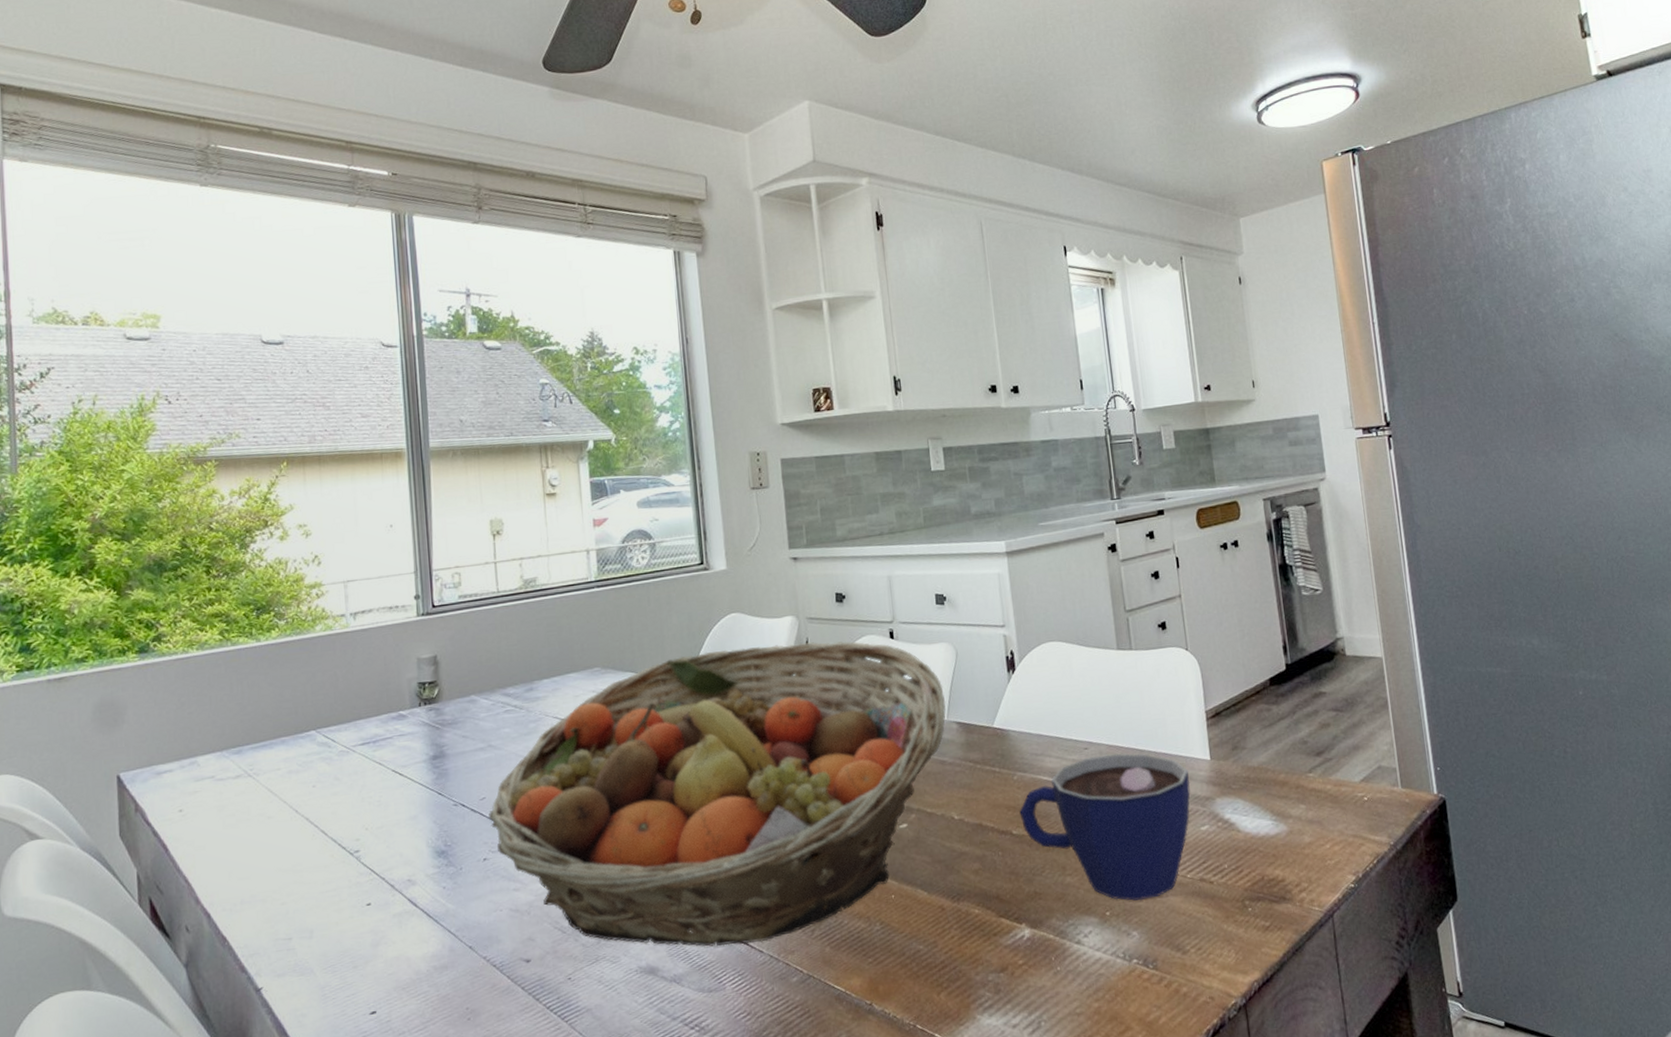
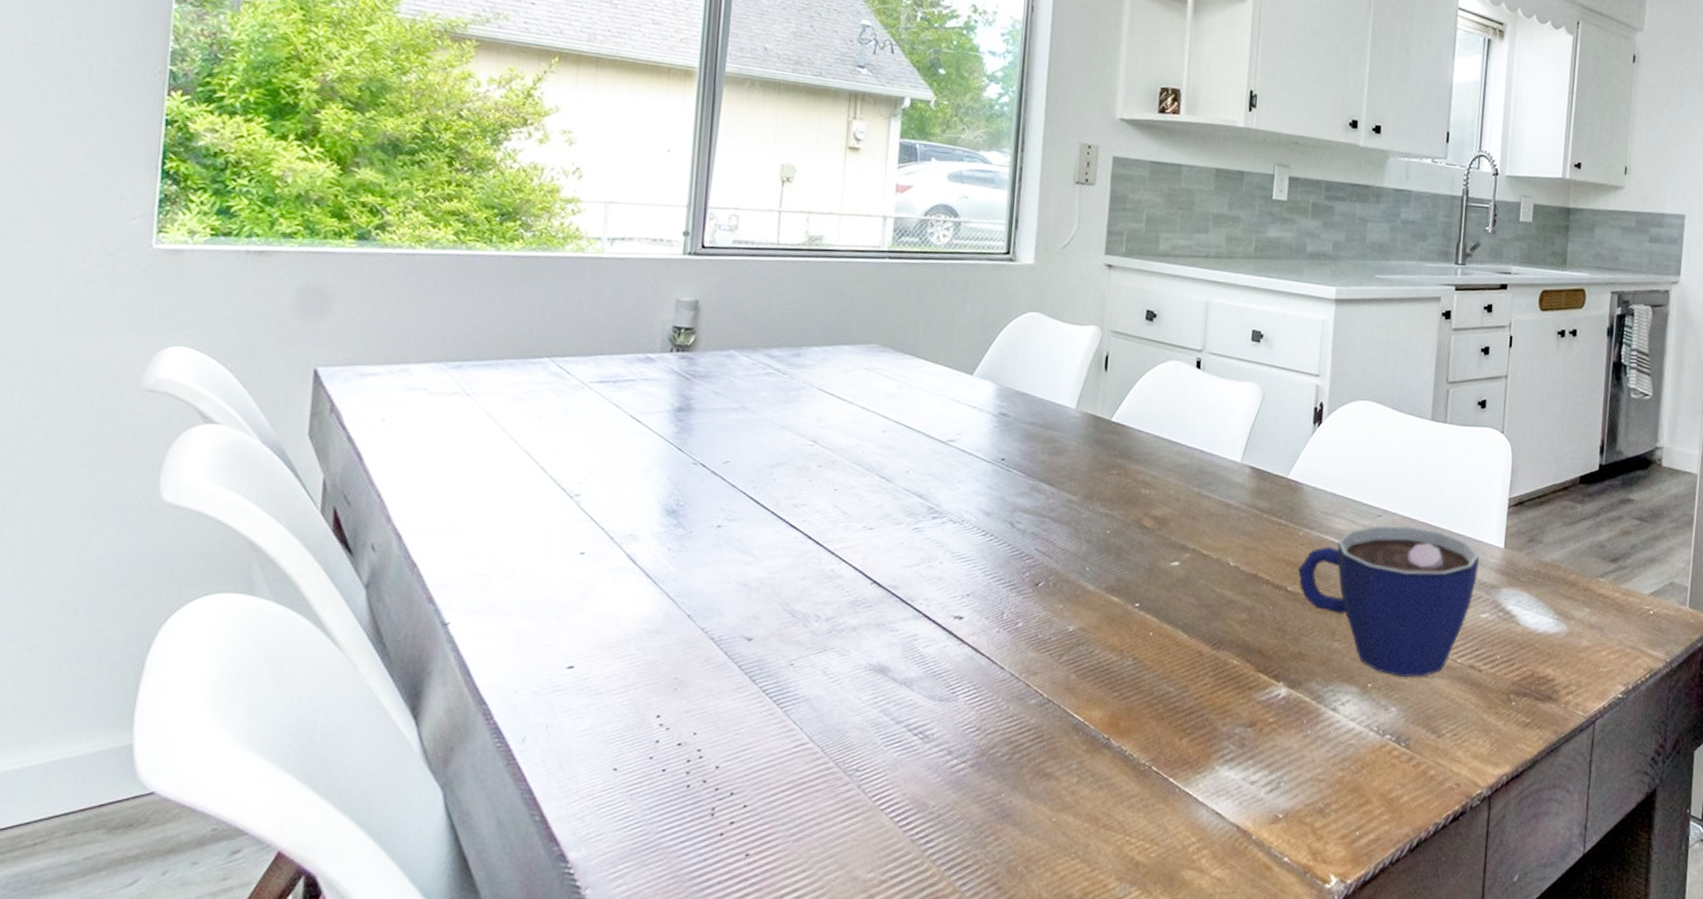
fruit basket: present [489,641,946,947] -> none [730,347,1243,658]

